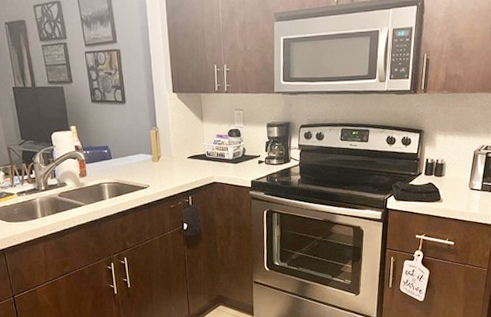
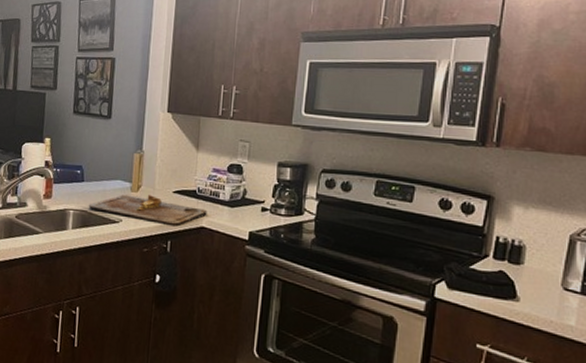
cutting board: none [119,162,217,184] -> present [88,194,208,225]

